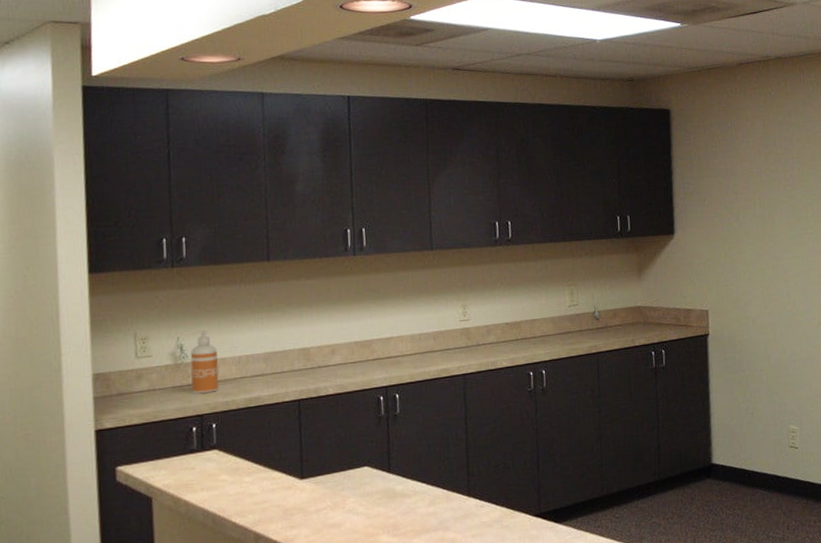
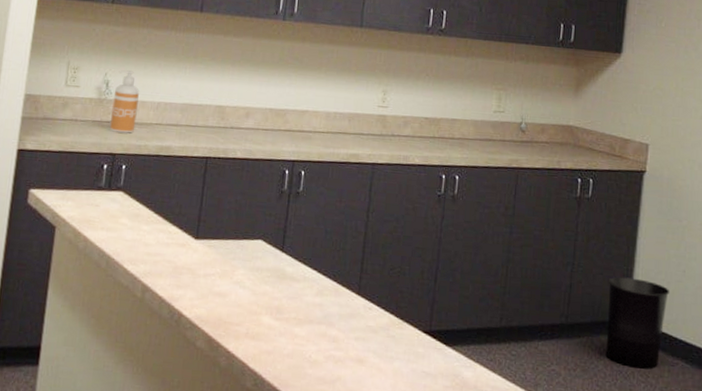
waste bin: none [690,428,744,505] -> present [605,276,670,369]

